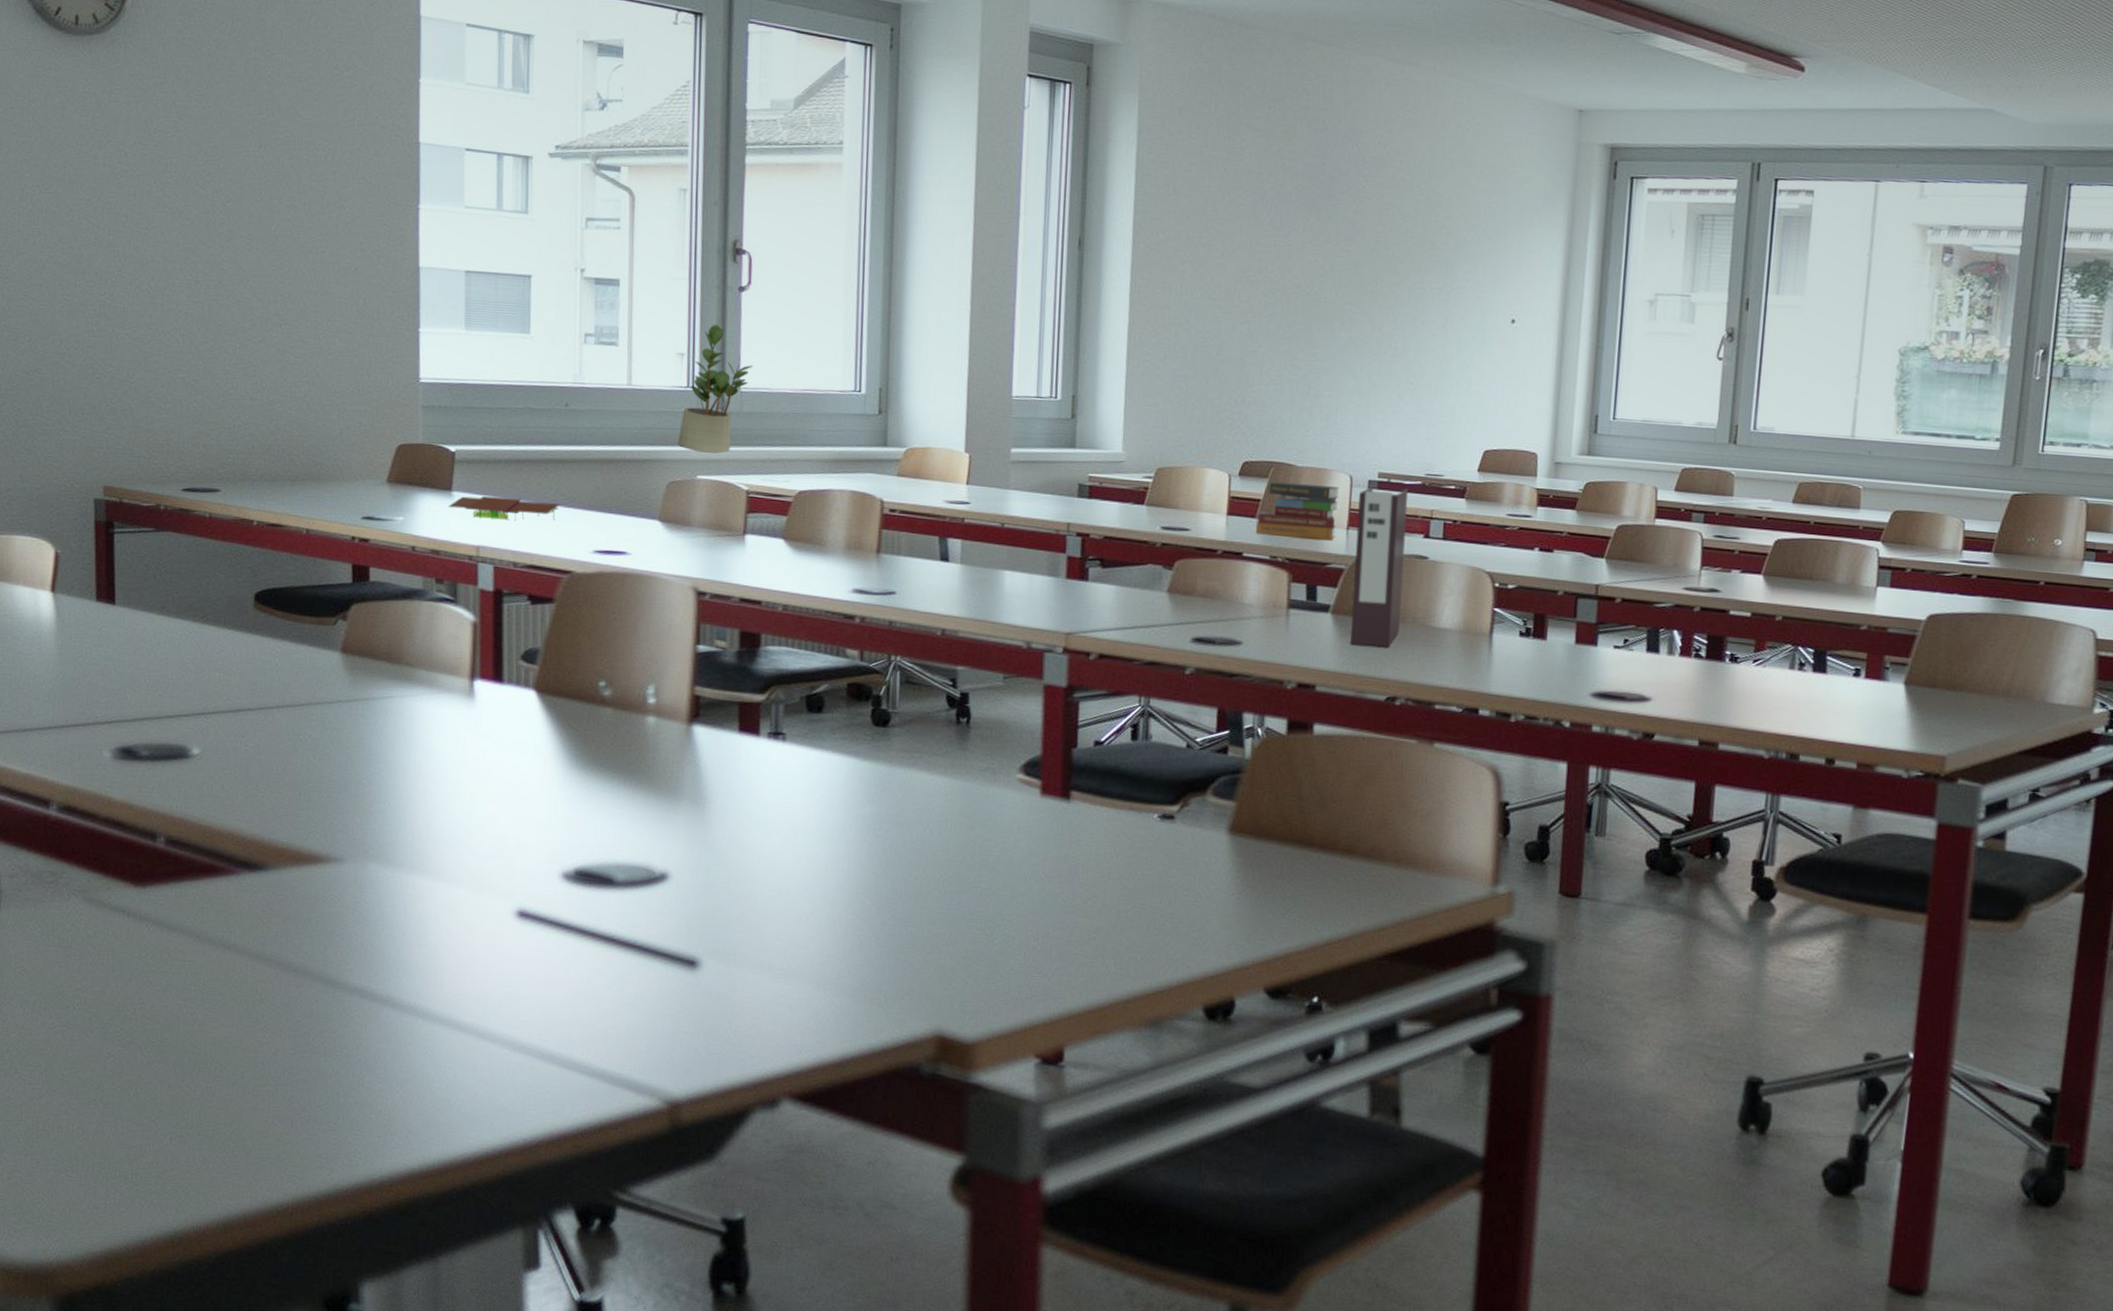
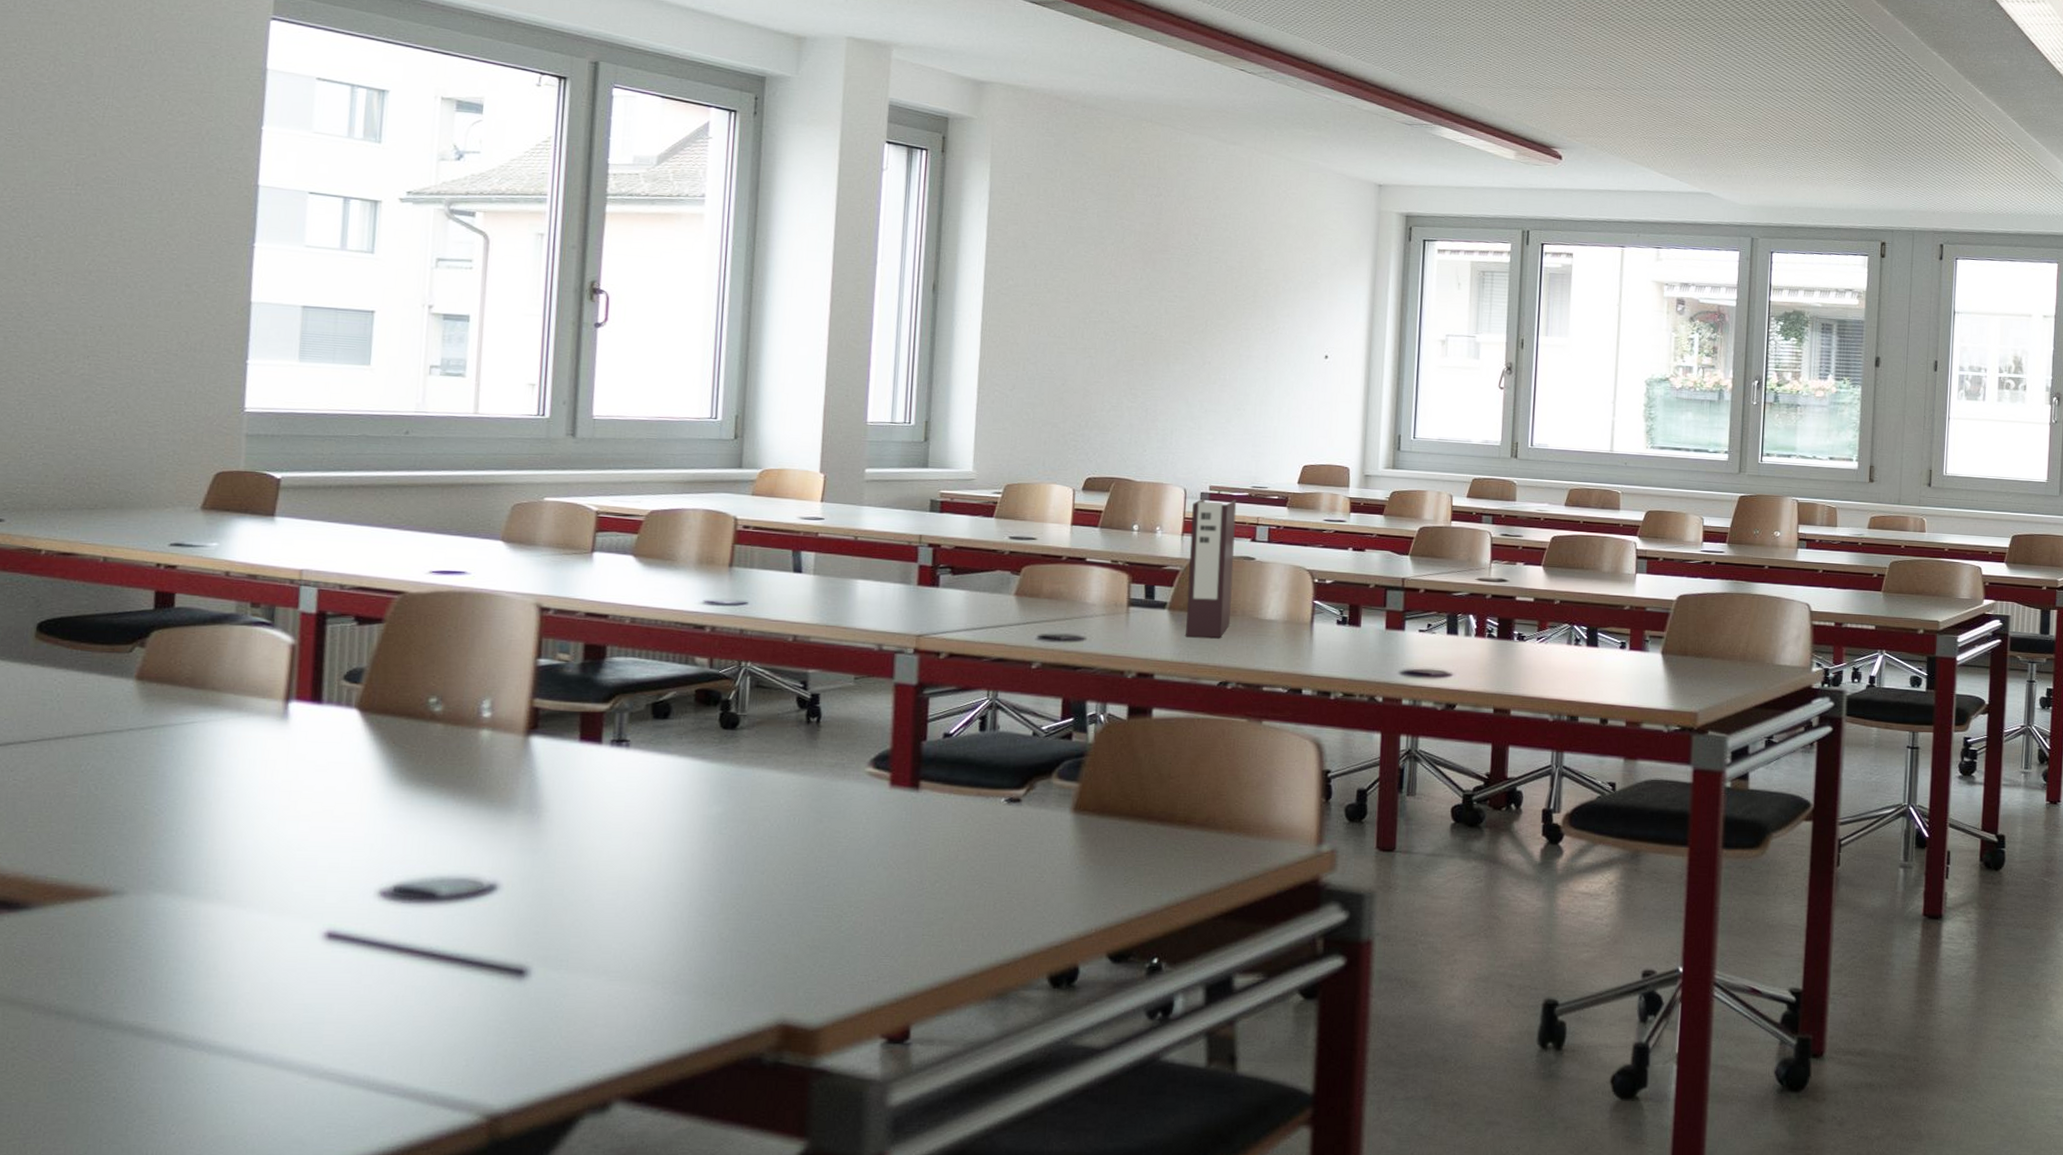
papers: present [448,496,561,521] -> none [269,521,396,544]
potted plant: present [677,324,753,454] -> none [525,357,607,477]
books: present [1255,481,1339,540] -> none [1097,495,1174,545]

